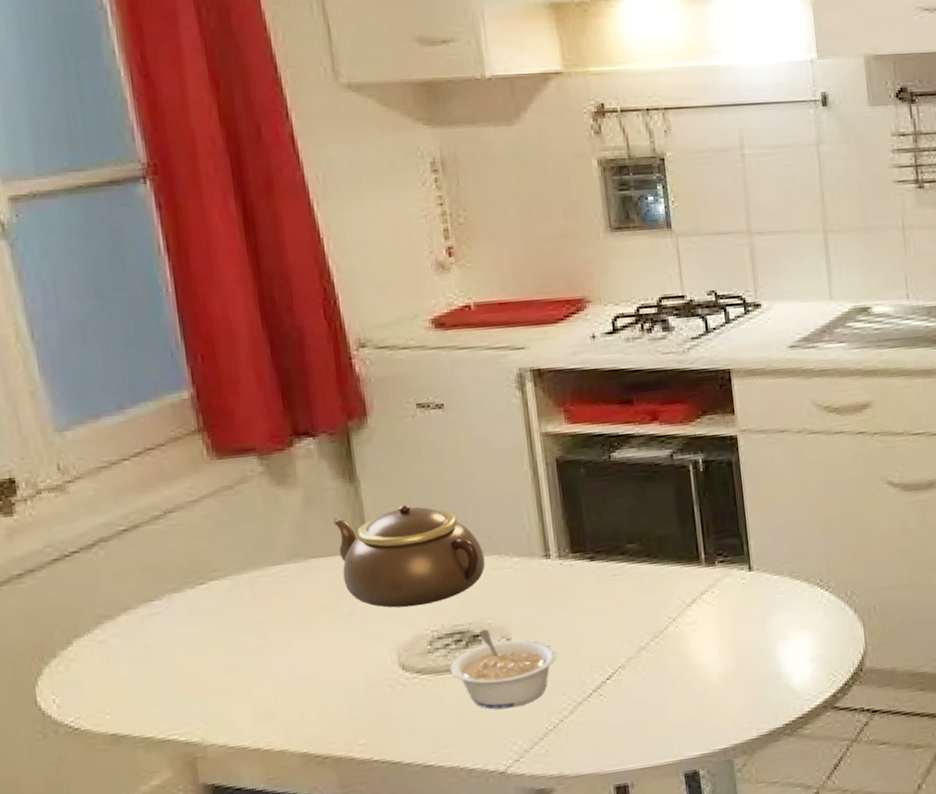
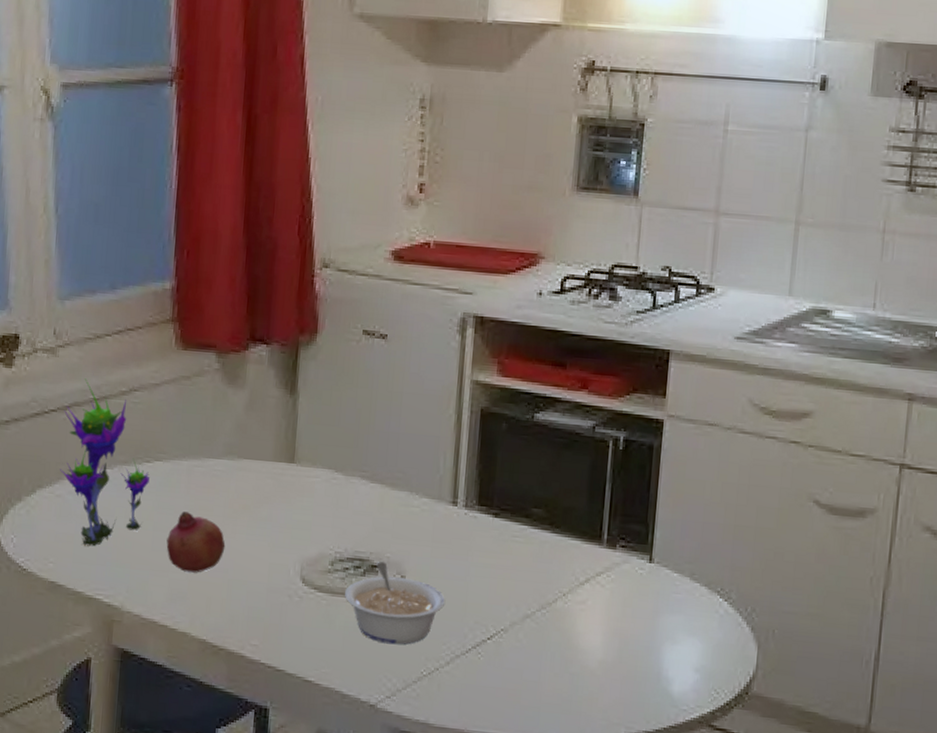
flower: none [89,510,209,688] -> present [60,378,150,547]
fruit: none [240,626,310,689] -> present [166,511,226,573]
teapot: present [332,505,486,608] -> none [267,425,397,526]

